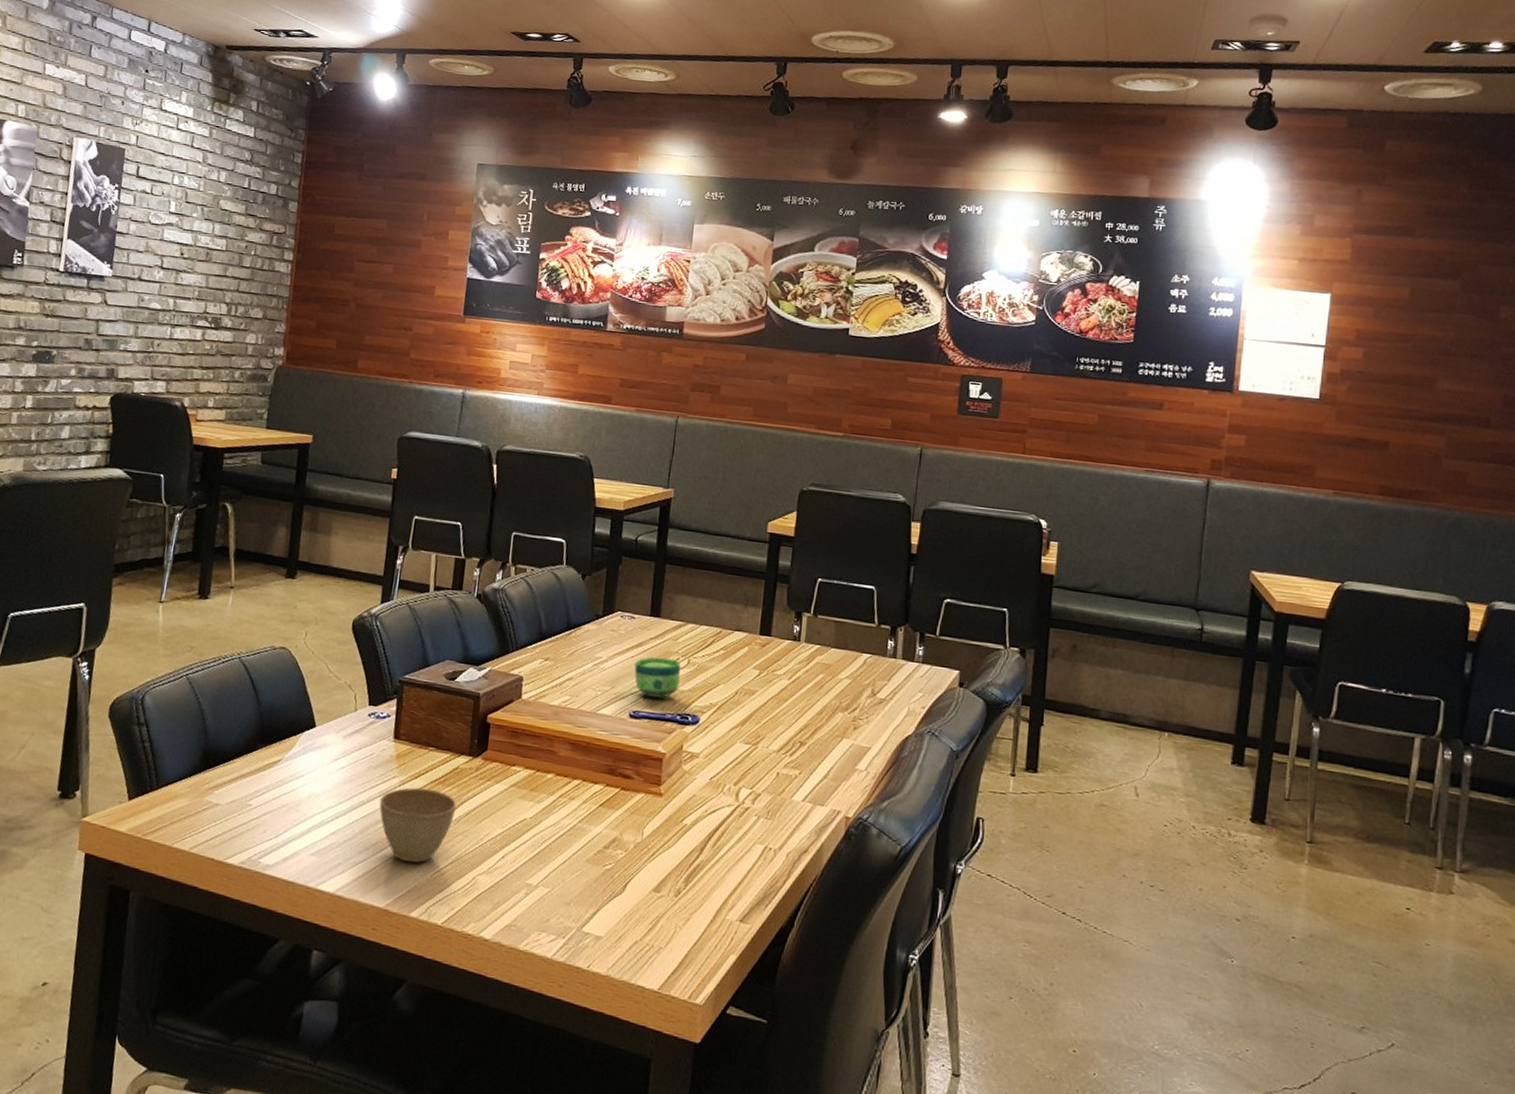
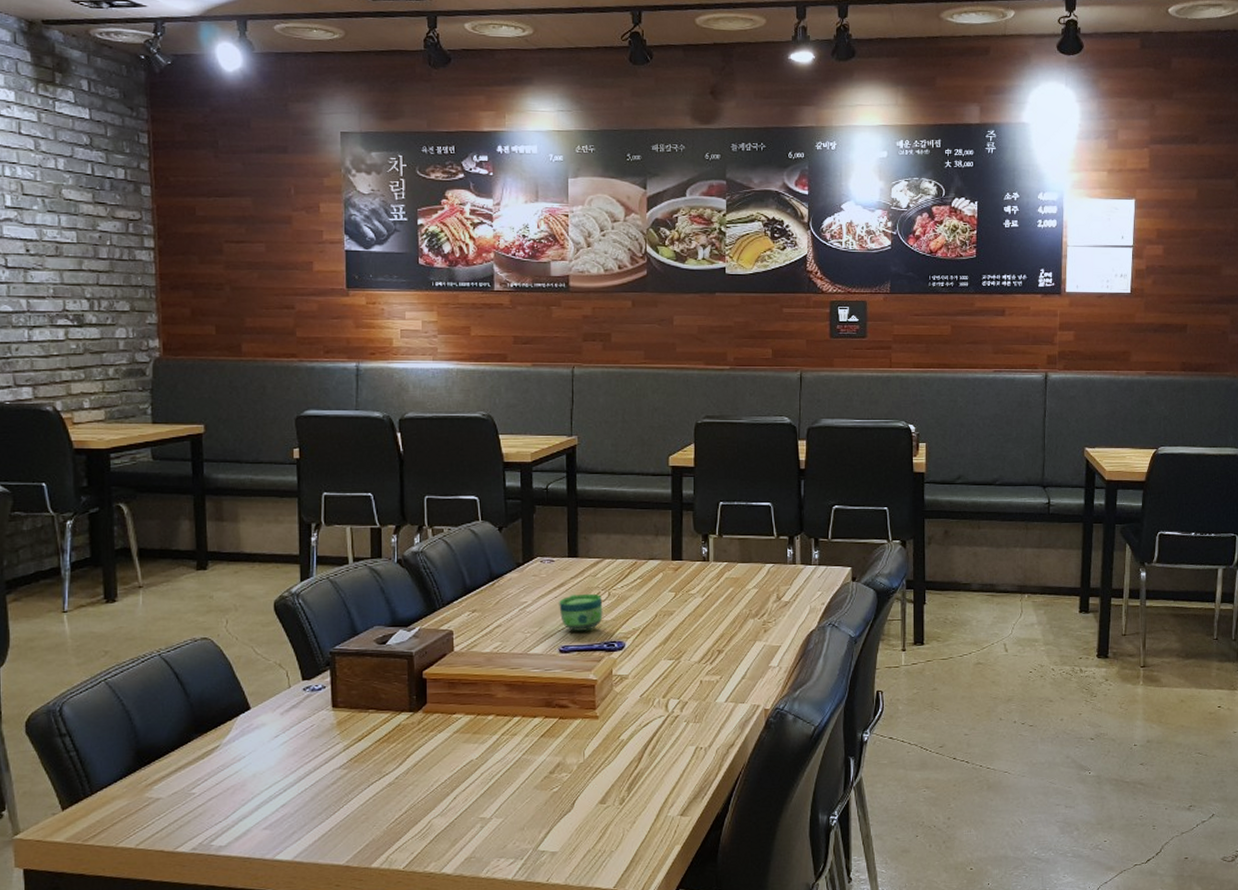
cup: present [379,787,457,864] -> none [326,748,404,820]

